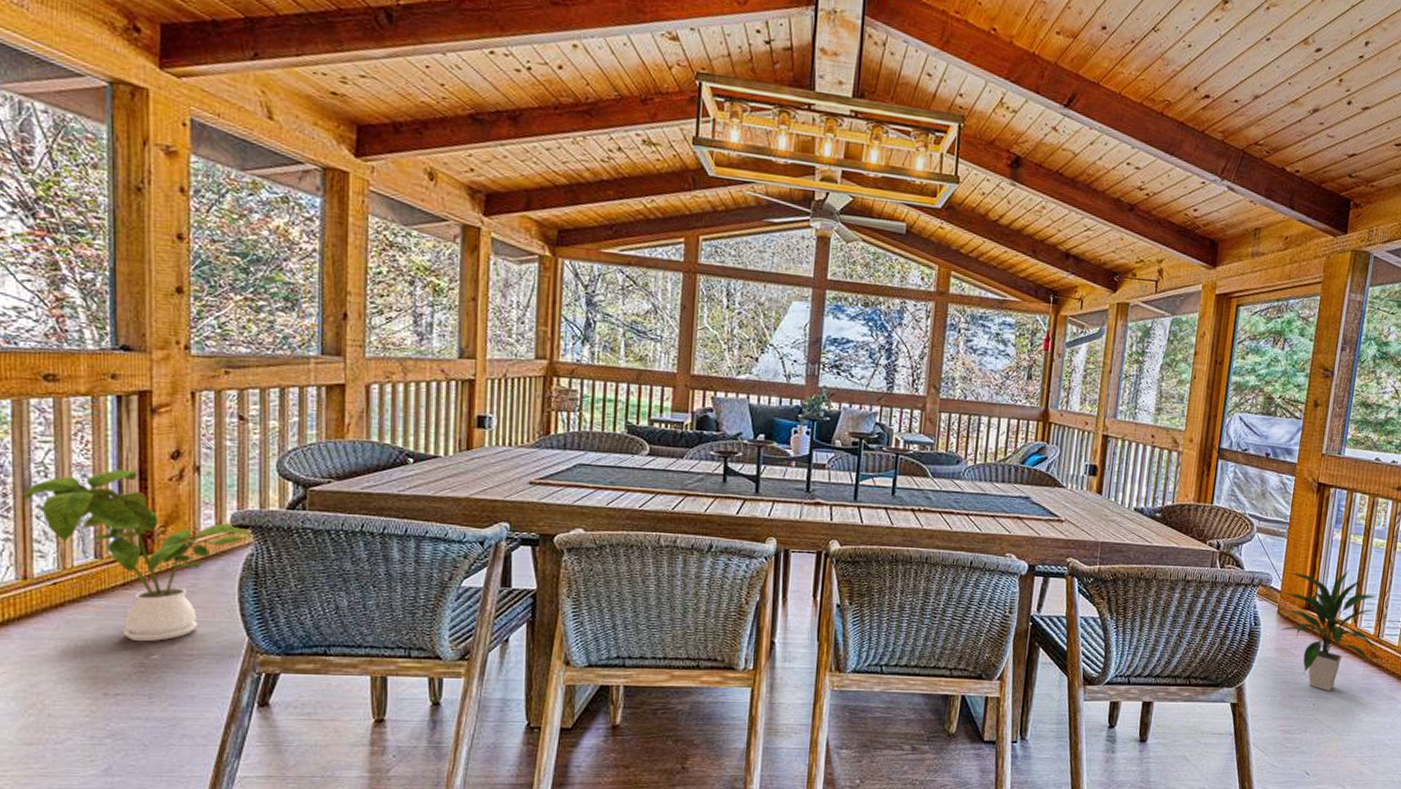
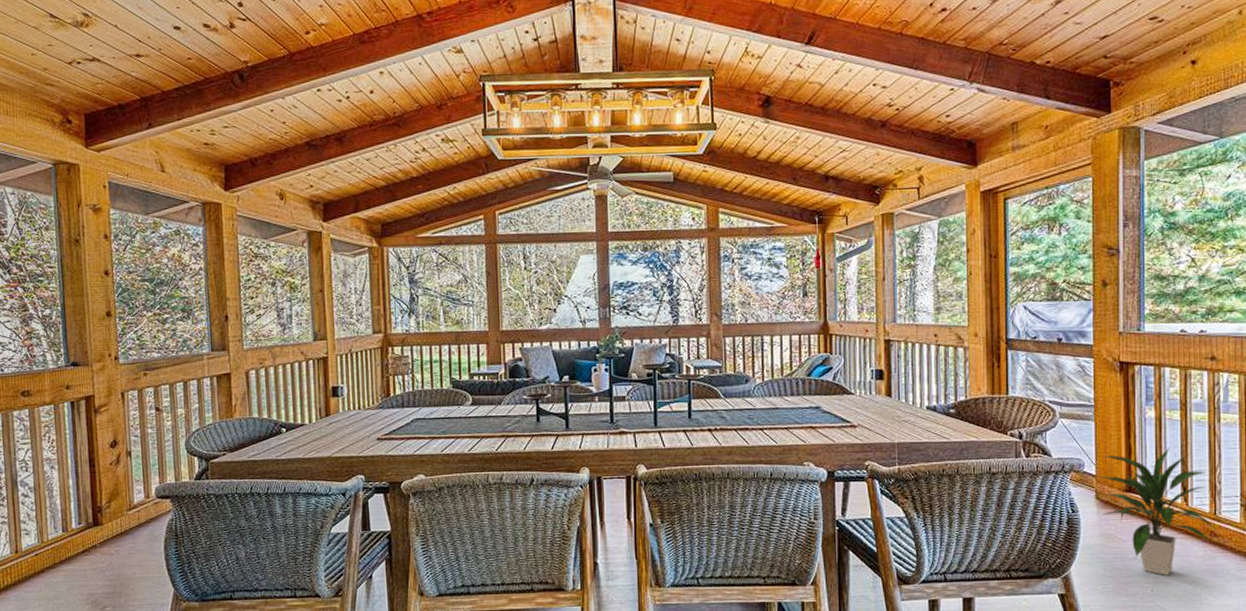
house plant: present [22,469,254,642] -> none [12,459,173,597]

